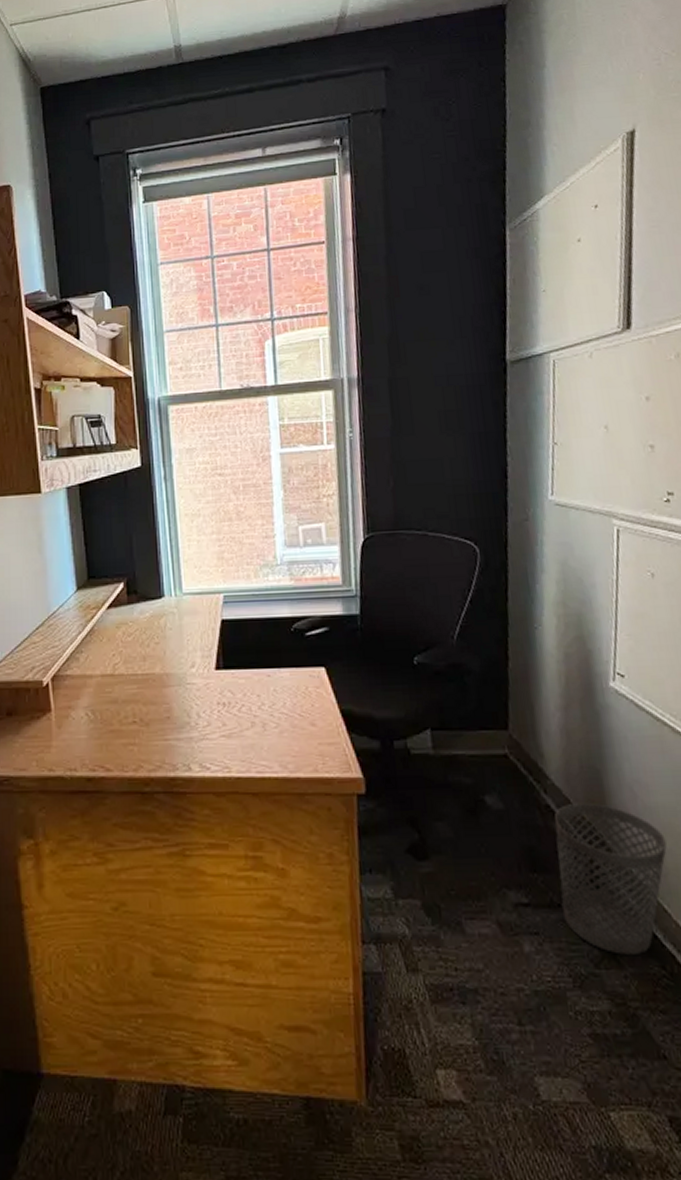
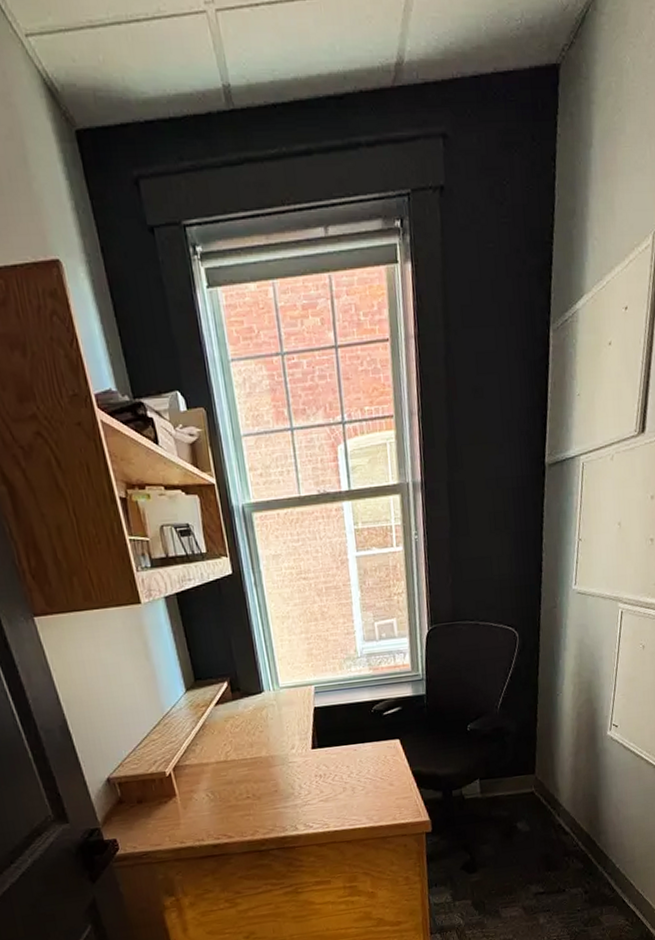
wastebasket: present [554,804,667,955] -> none [564,819,636,916]

